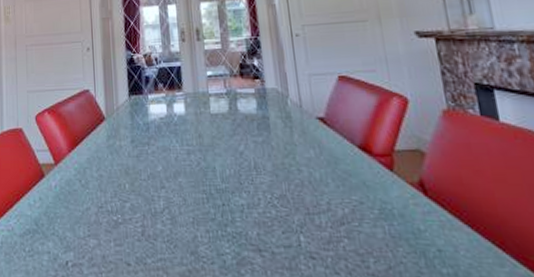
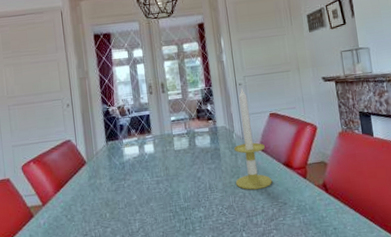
candle: none [289,39,343,177] -> present [234,87,273,190]

